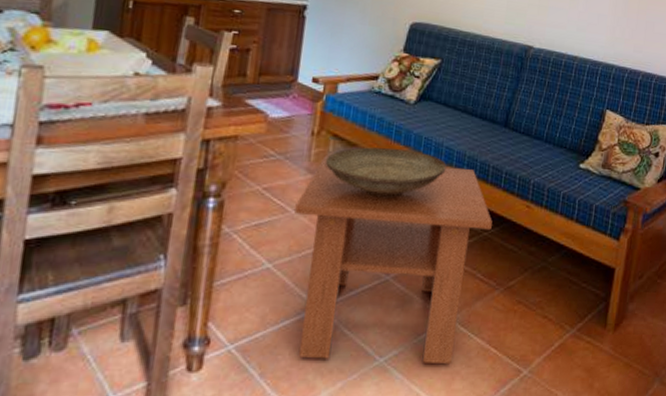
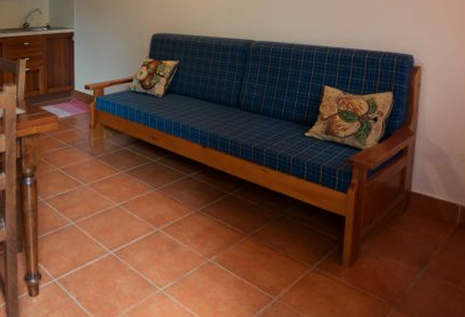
coffee table: present [294,155,492,365] -> none [85,142,235,293]
decorative bowl: present [325,147,447,198] -> none [102,133,193,171]

